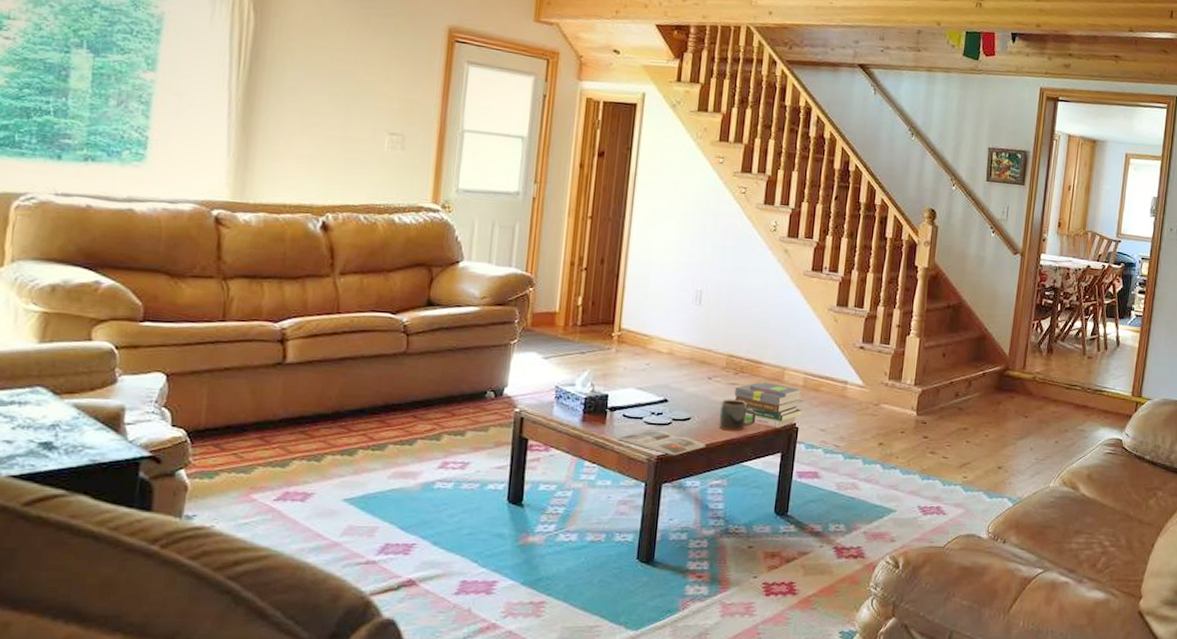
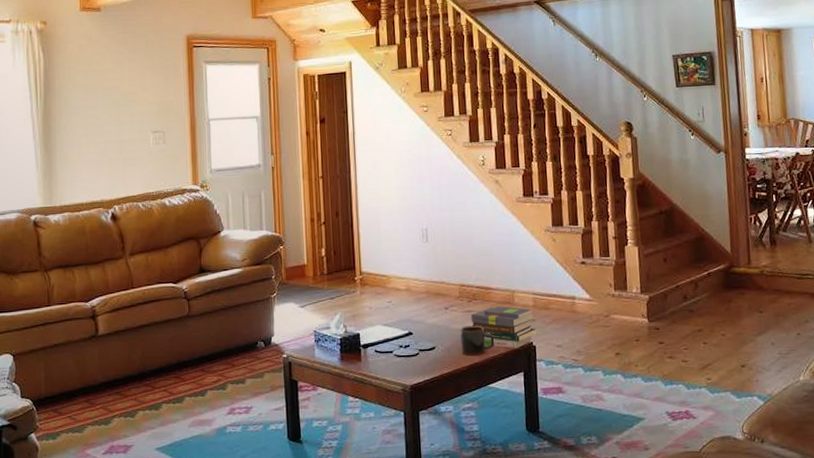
magazine: present [616,429,707,456] -> none [372,361,454,385]

